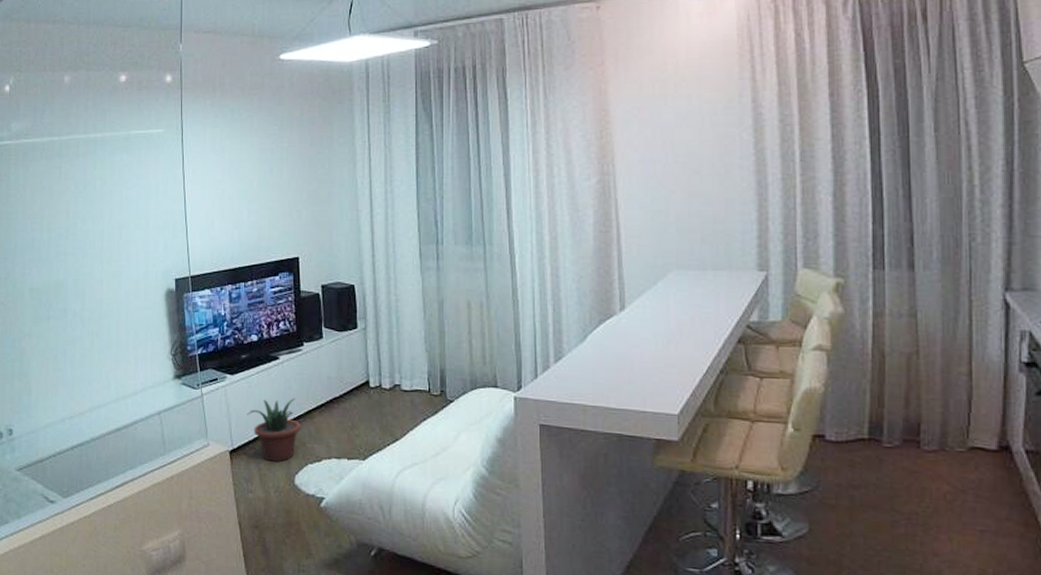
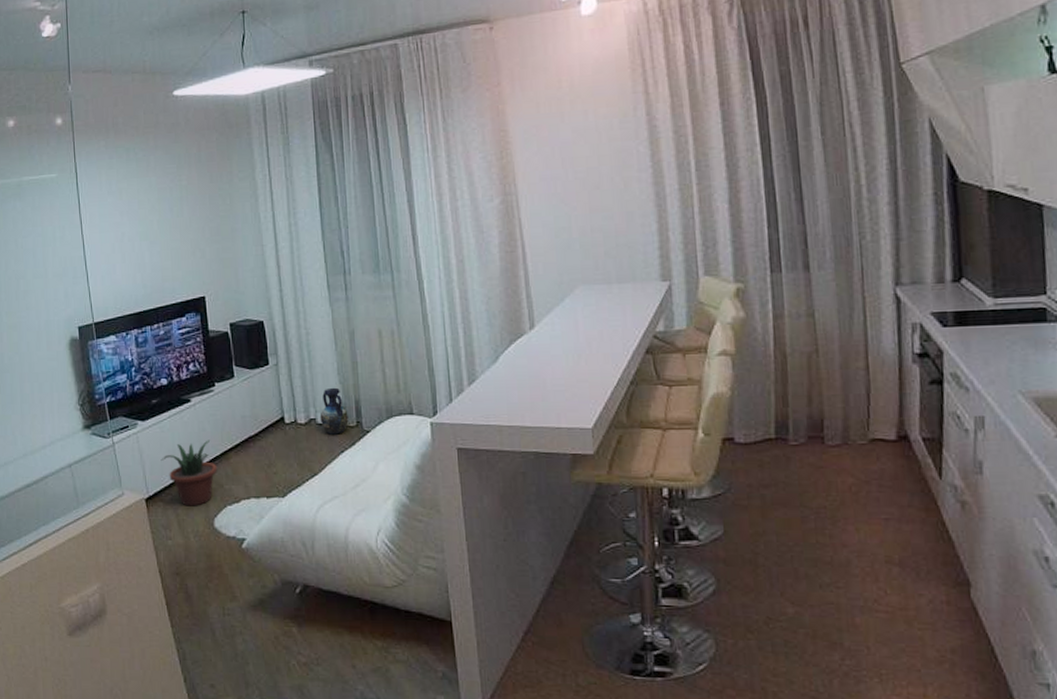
vase: none [404,355,433,402] -> present [320,387,349,435]

